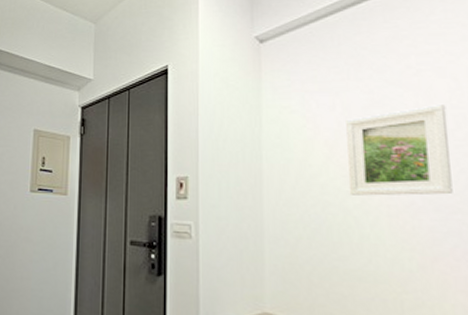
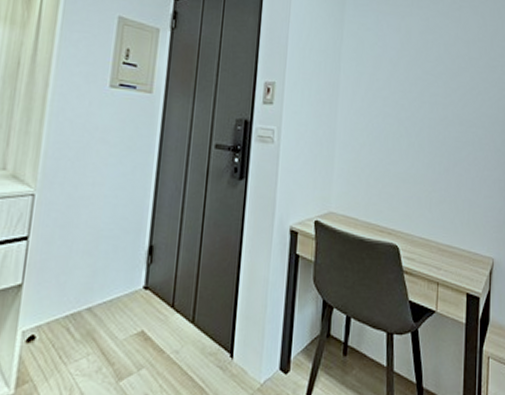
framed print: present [346,103,453,196] -> none [403,36,475,112]

